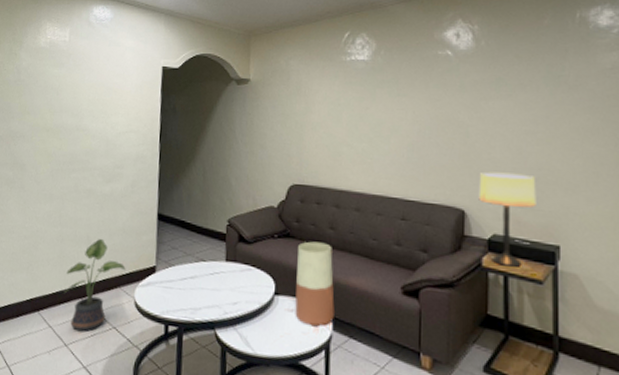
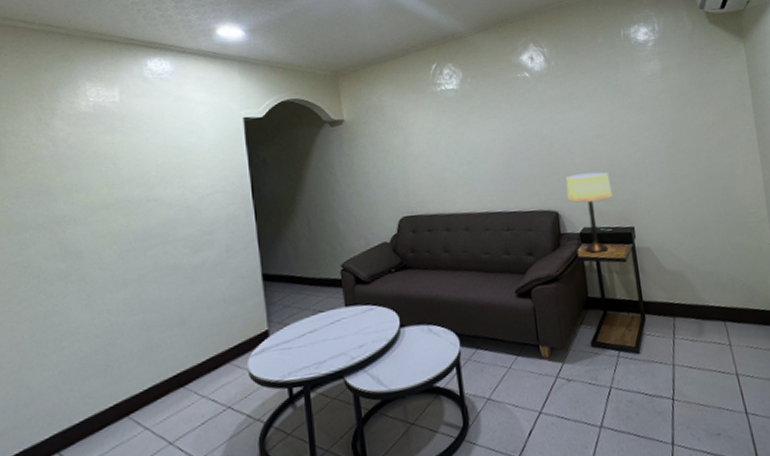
potted plant: present [64,238,126,332] -> none [158,315,233,424]
vase: present [295,241,335,327] -> none [416,266,460,349]

